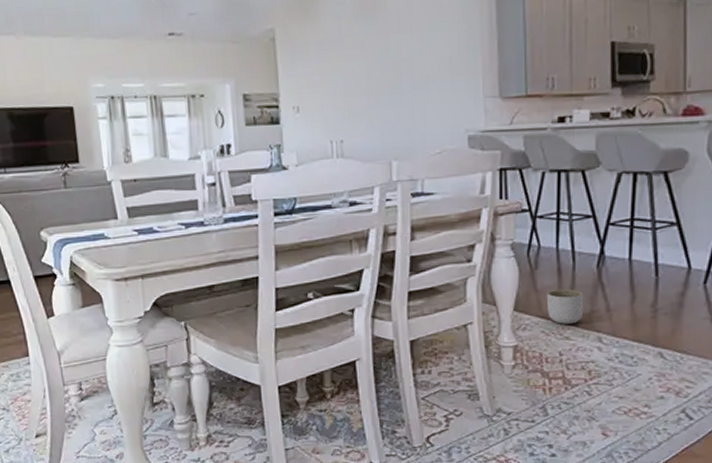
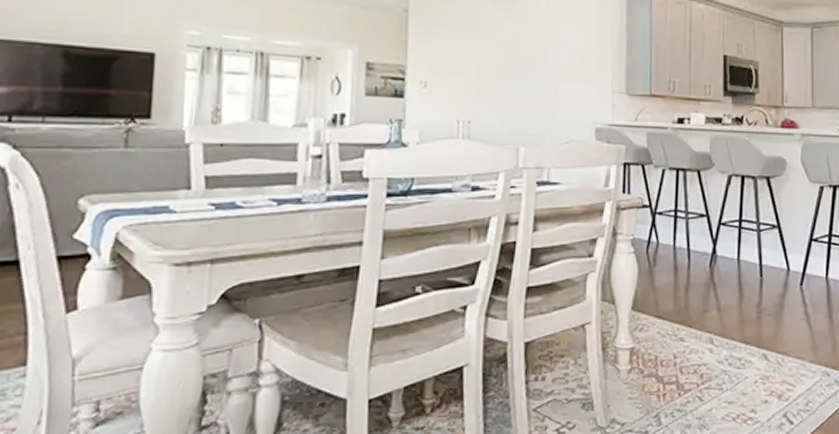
planter: present [546,288,584,324] -> none [663,287,698,325]

